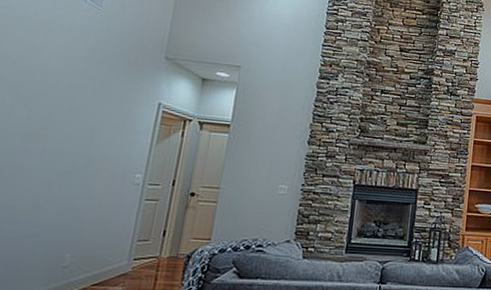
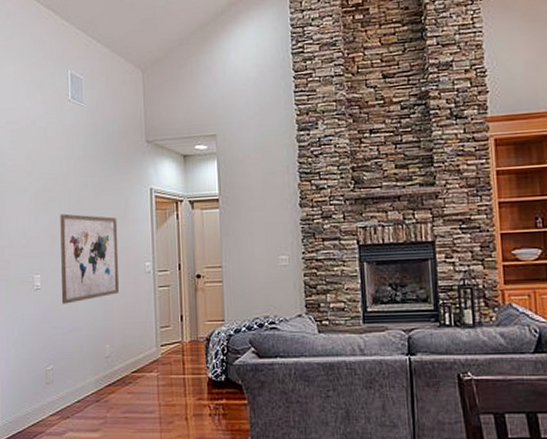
wall art: none [20,111,113,207] -> present [60,213,120,304]

